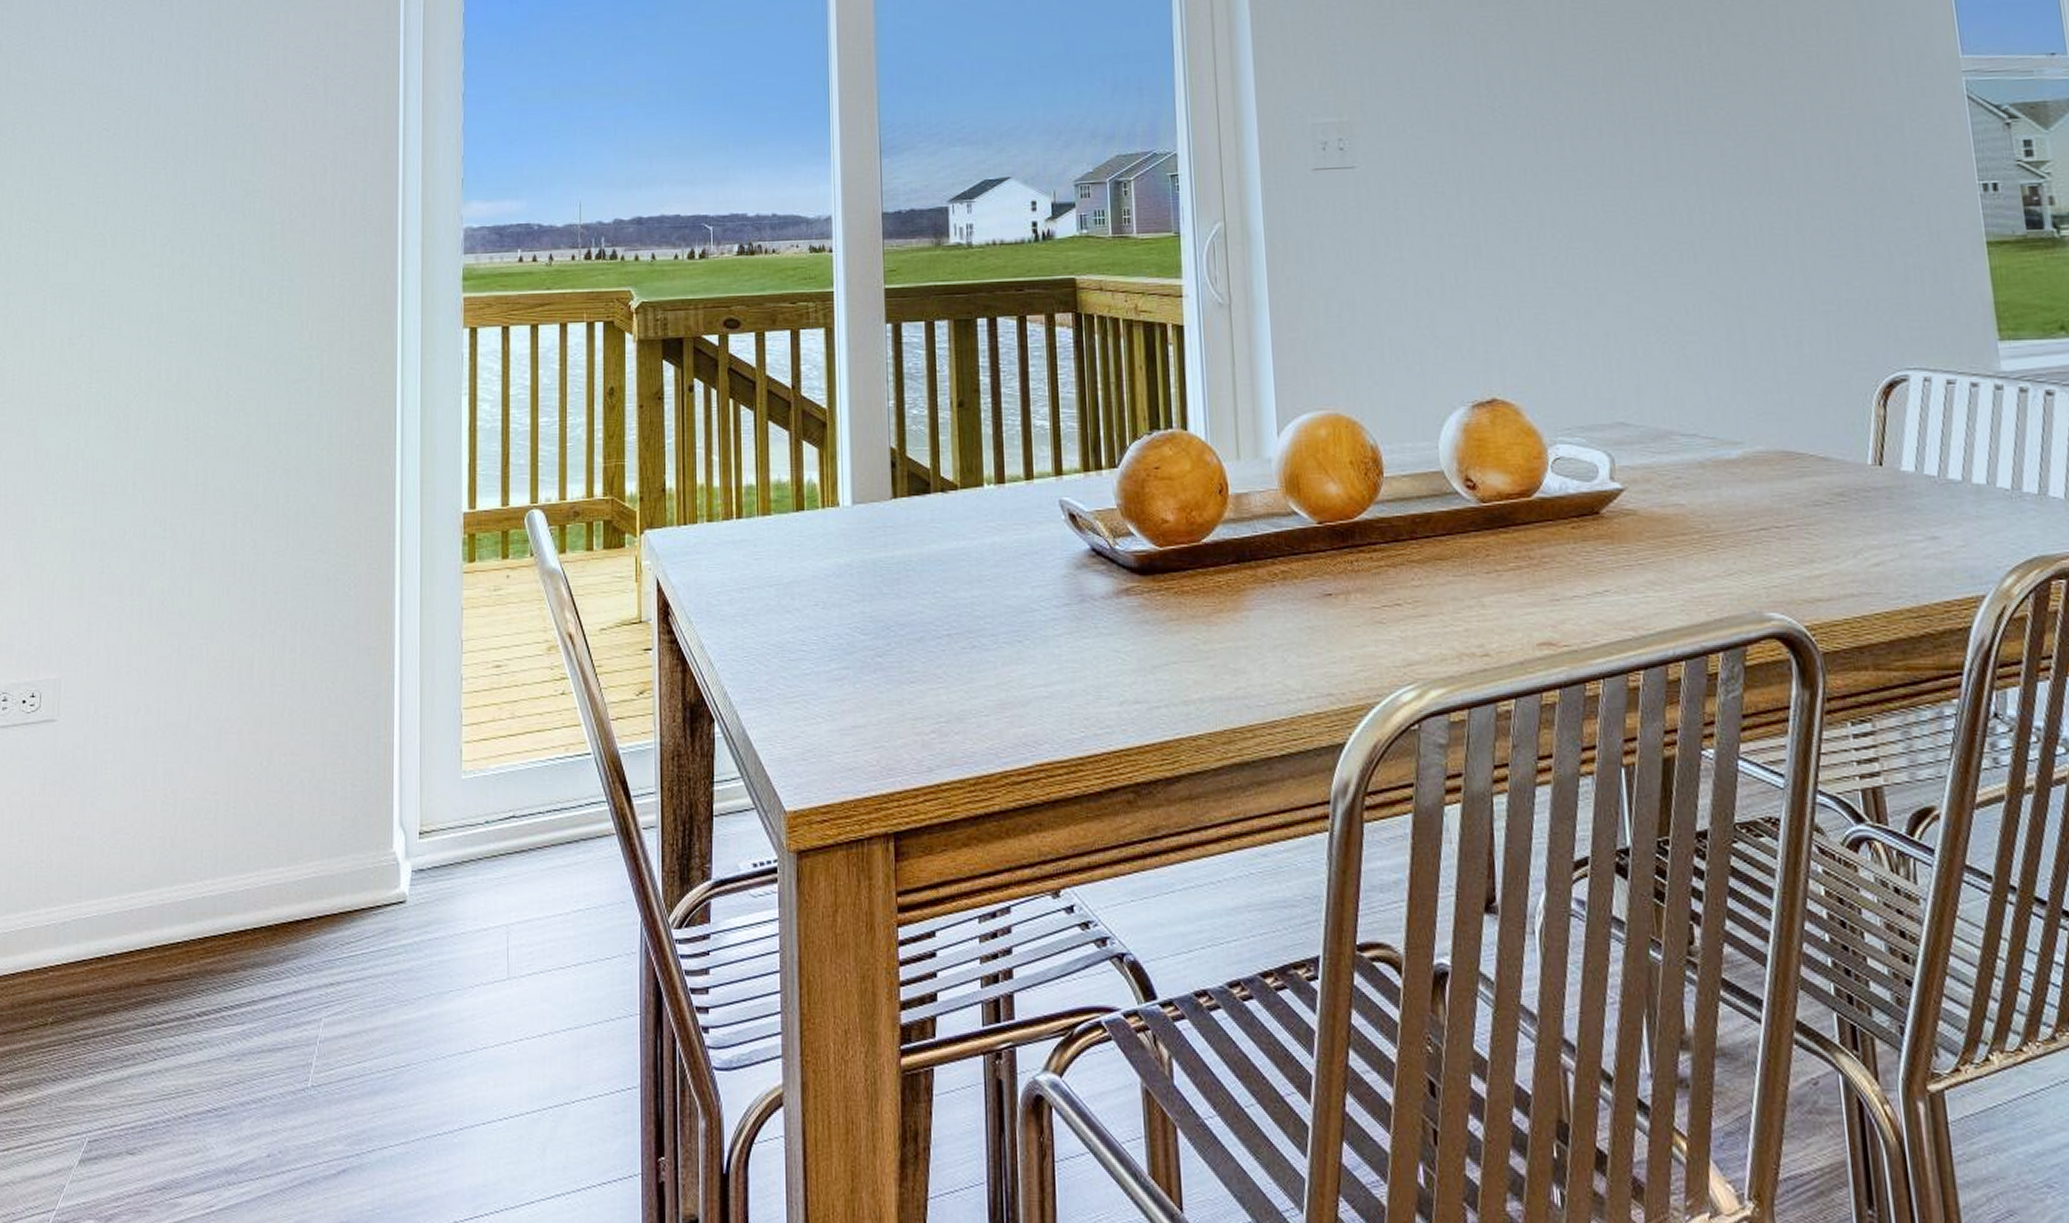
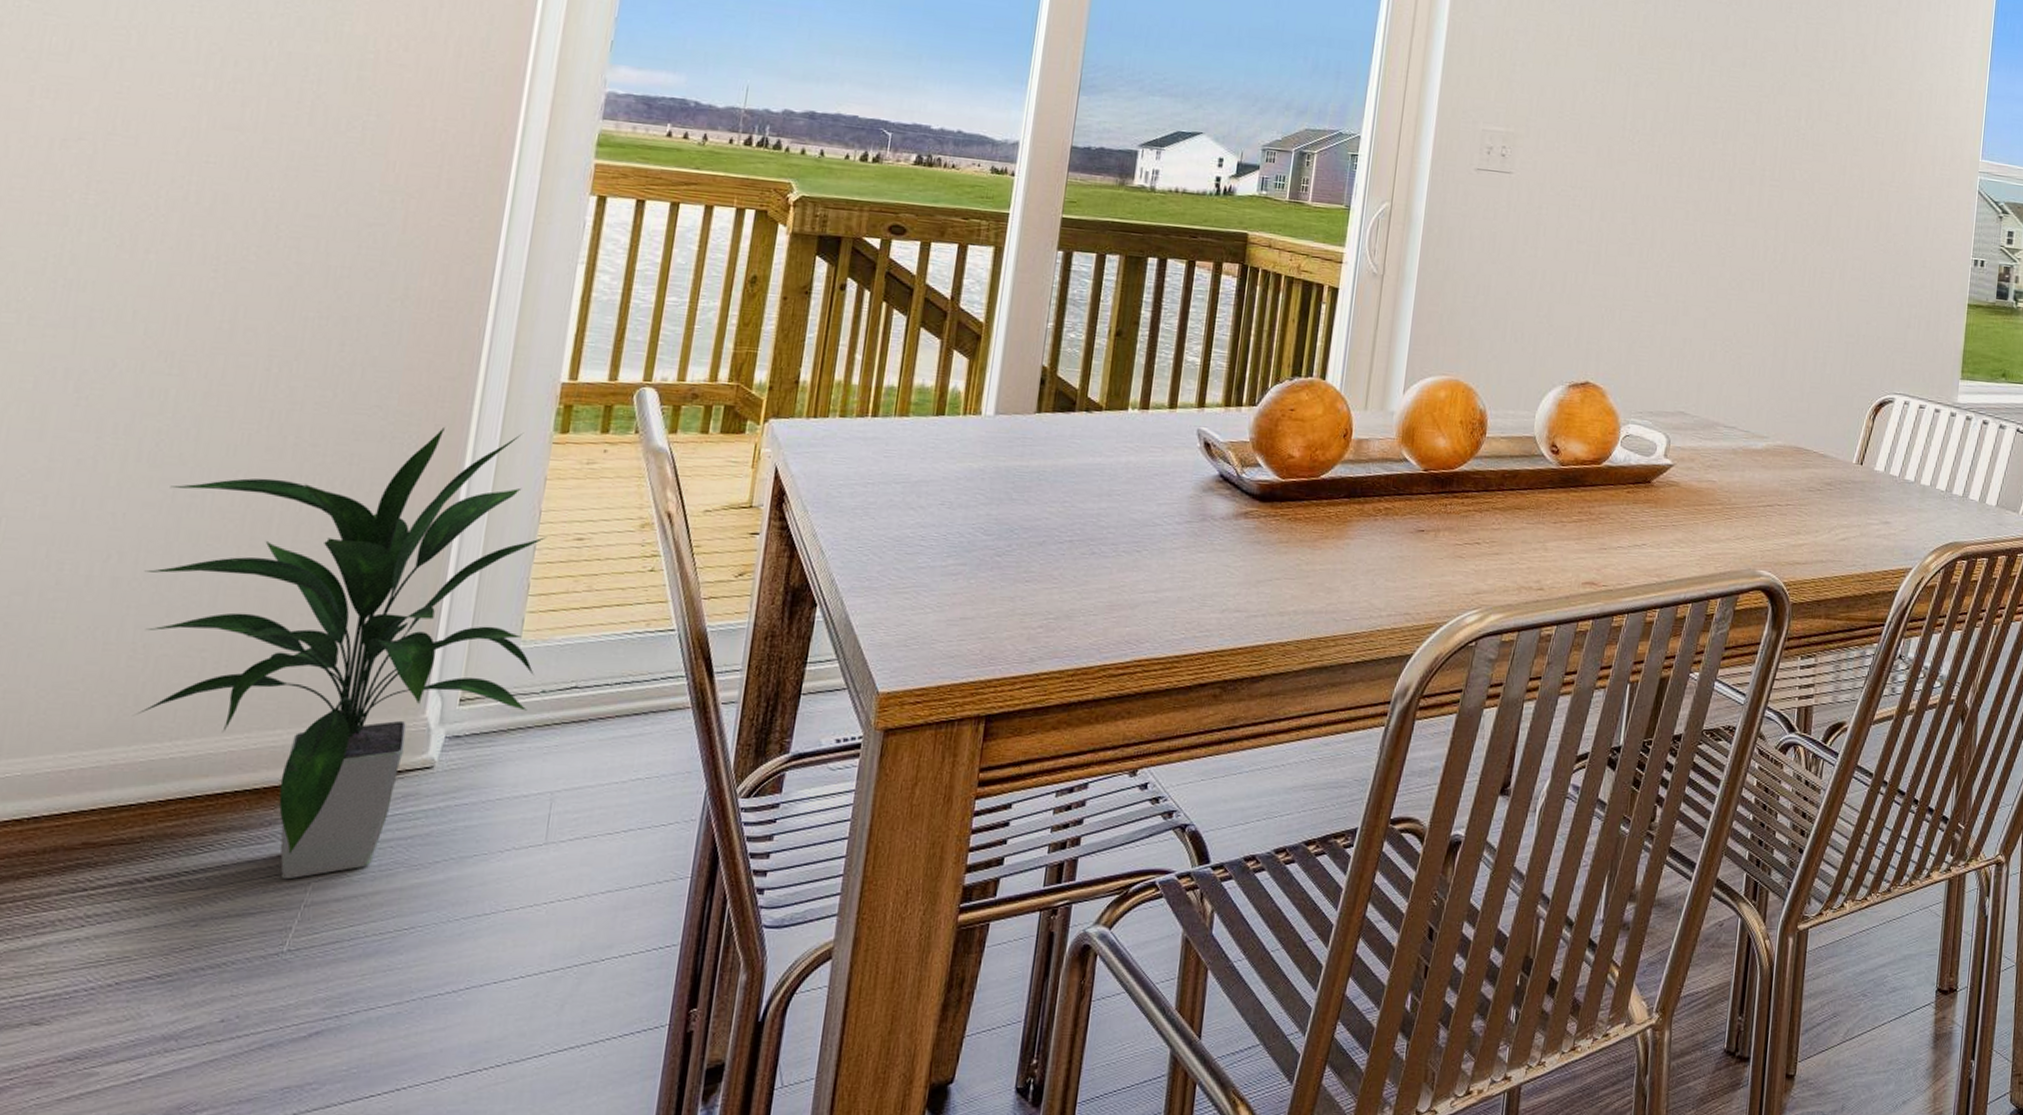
indoor plant: none [165,564,477,1015] -> present [135,426,548,880]

